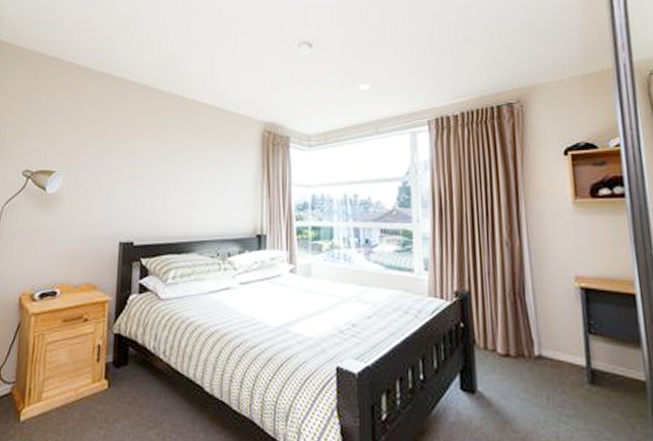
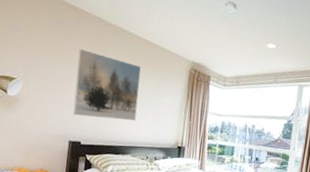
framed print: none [122,126,201,209] -> present [73,49,141,121]

